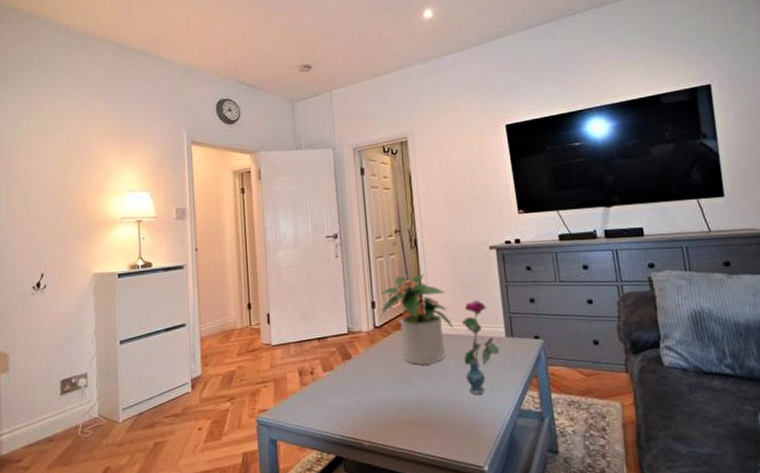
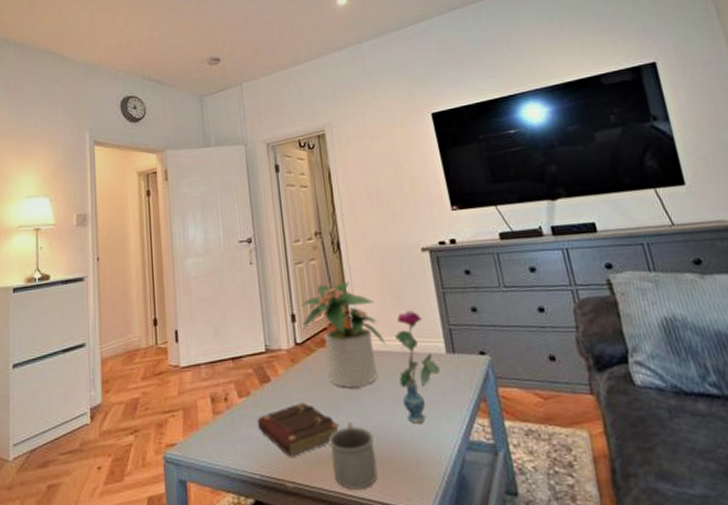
book: none [339,376,411,421] -> present [257,401,340,457]
mug: none [400,392,442,448] -> present [328,421,378,490]

